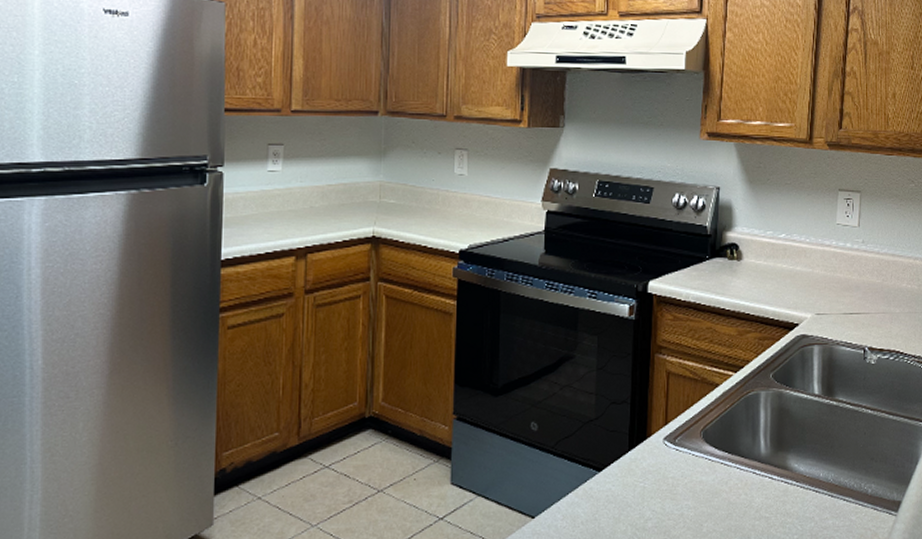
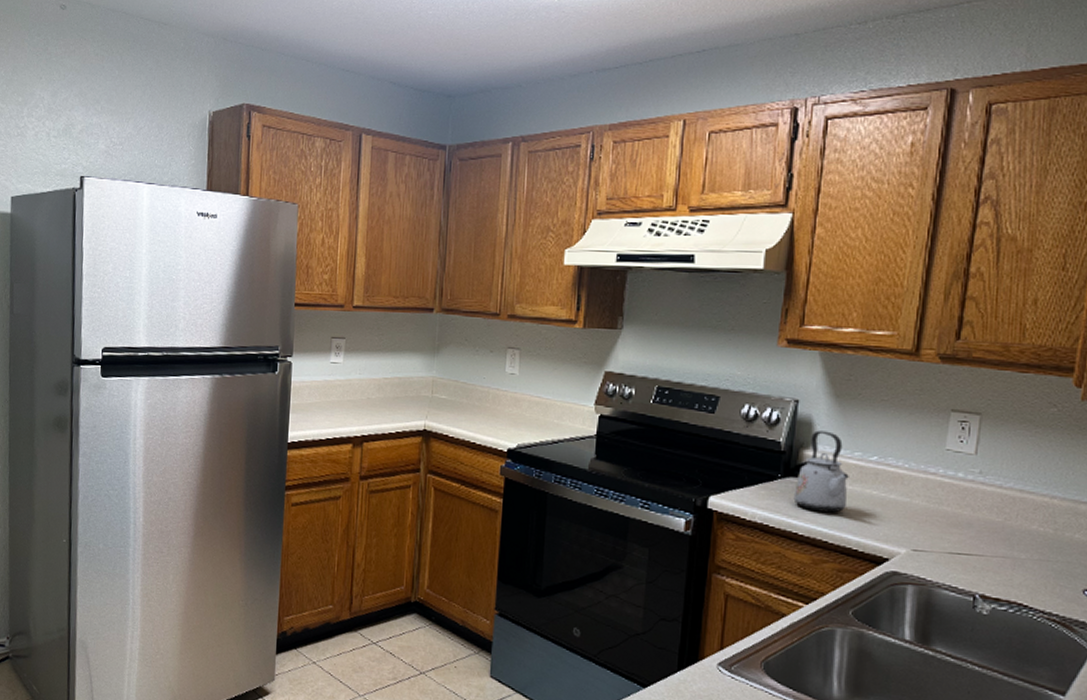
kettle: none [720,214,764,287] -> present [793,430,849,513]

